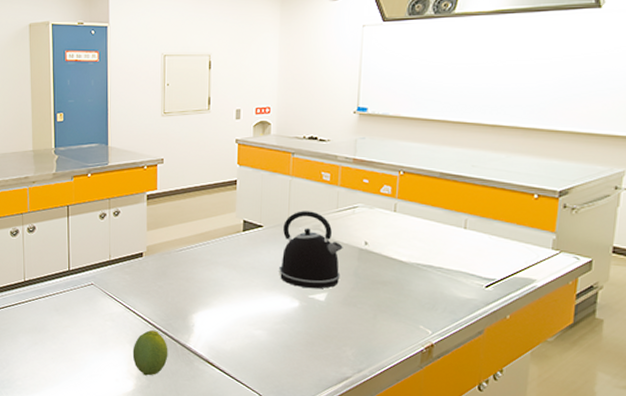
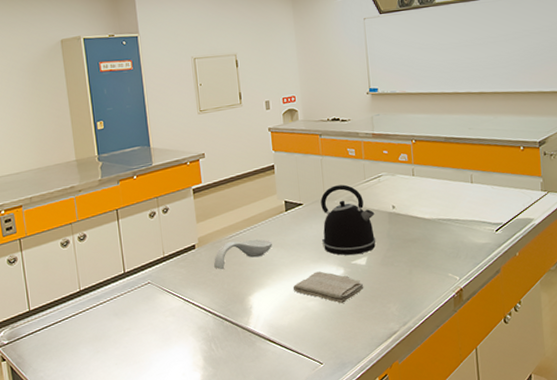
fruit: present [132,330,168,376] -> none [196,318,231,365]
spoon rest: none [160,254,225,283] -> present [214,239,273,270]
washcloth: none [240,300,319,338] -> present [293,271,364,303]

